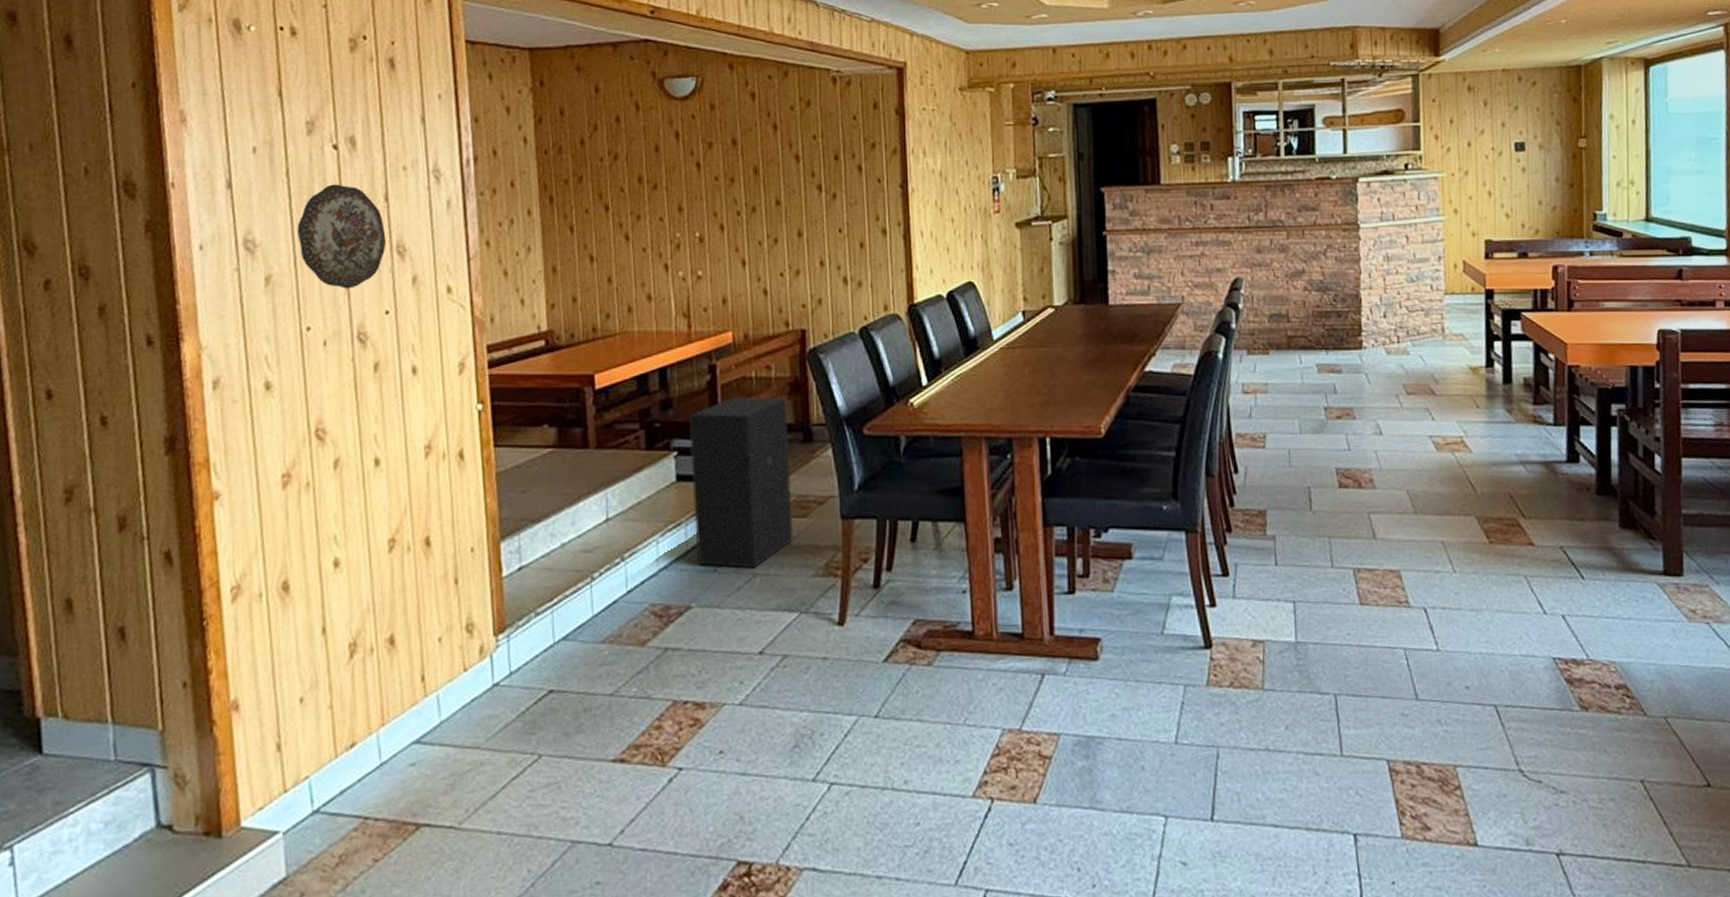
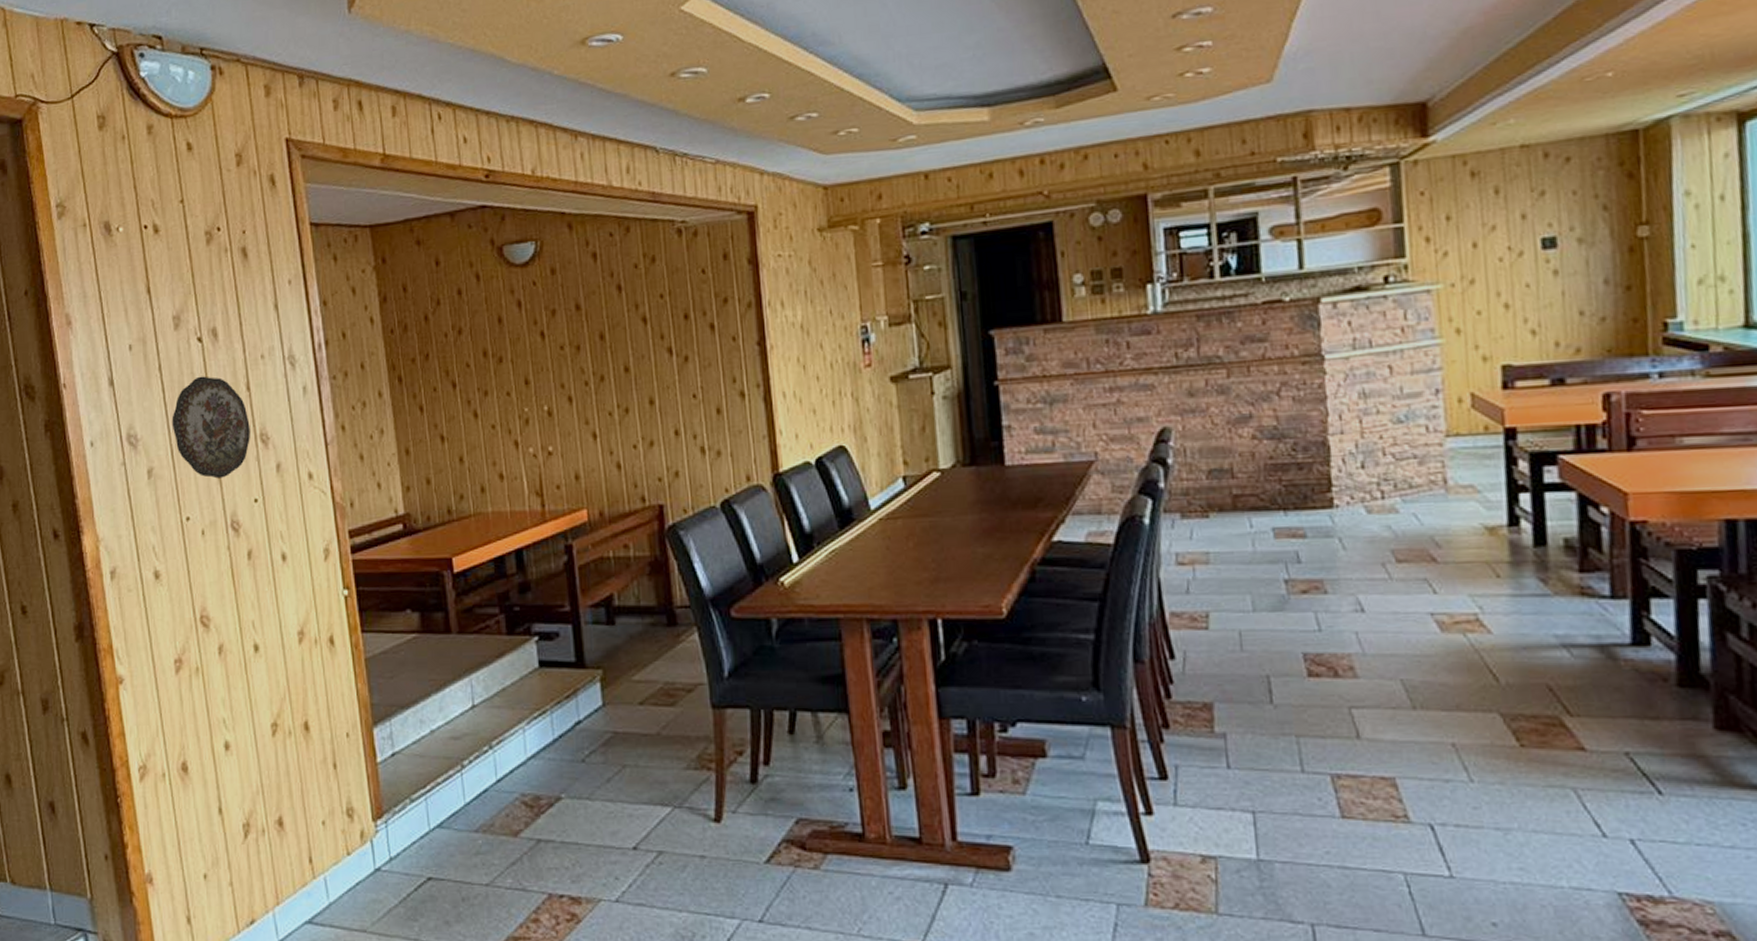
speaker: present [689,397,794,569] -> none [548,578,663,759]

